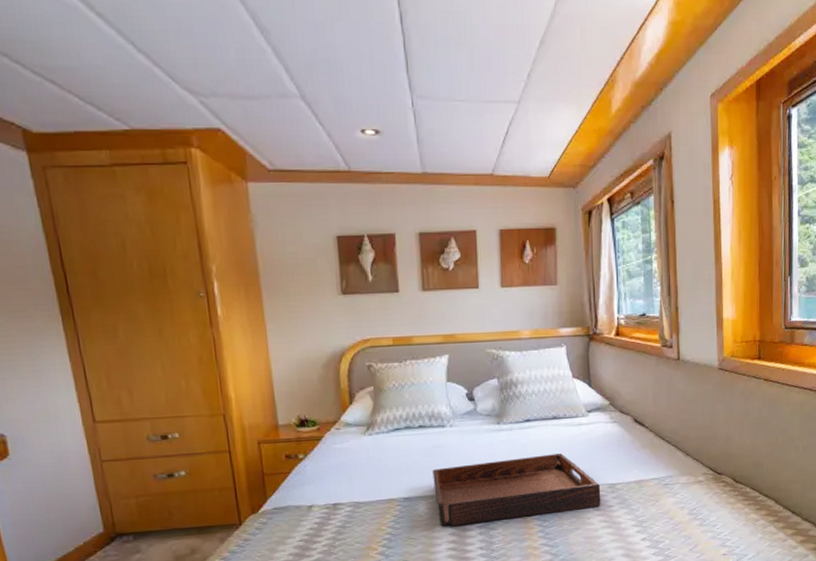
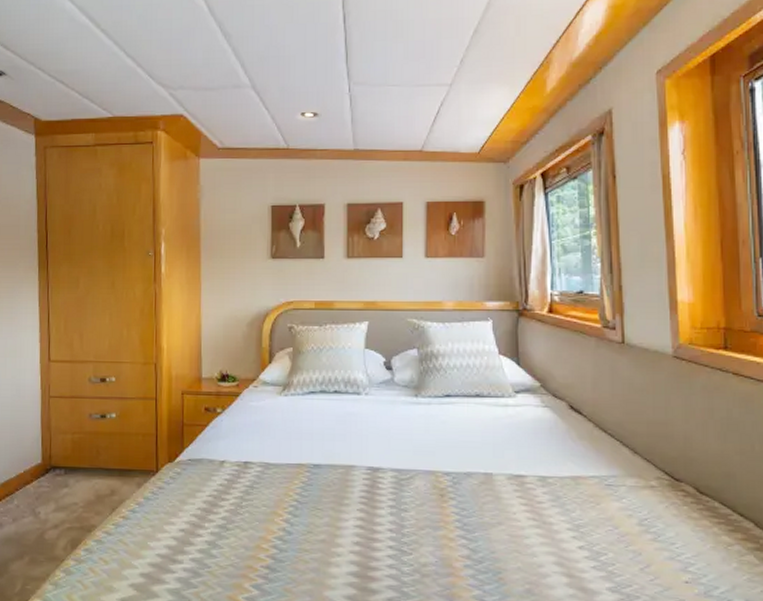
serving tray: present [433,453,601,527] -> none [345,435,529,502]

